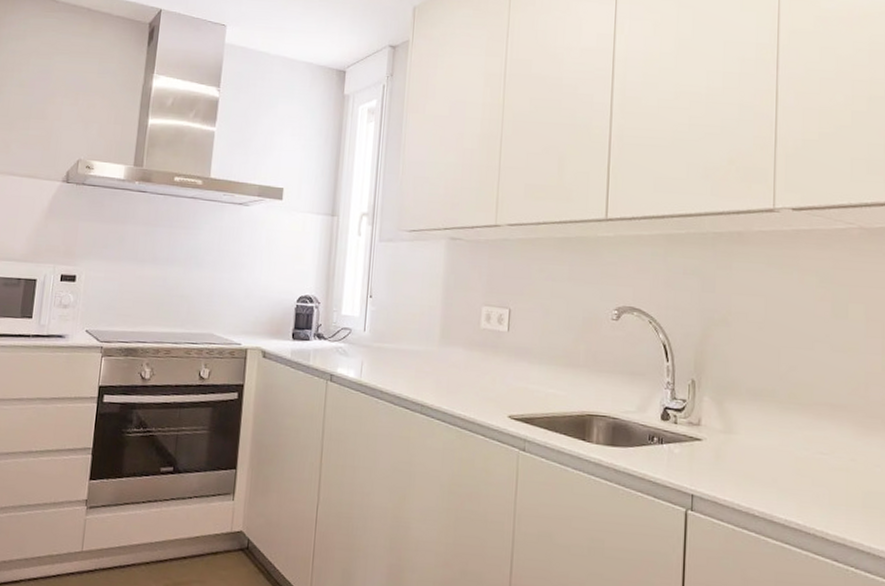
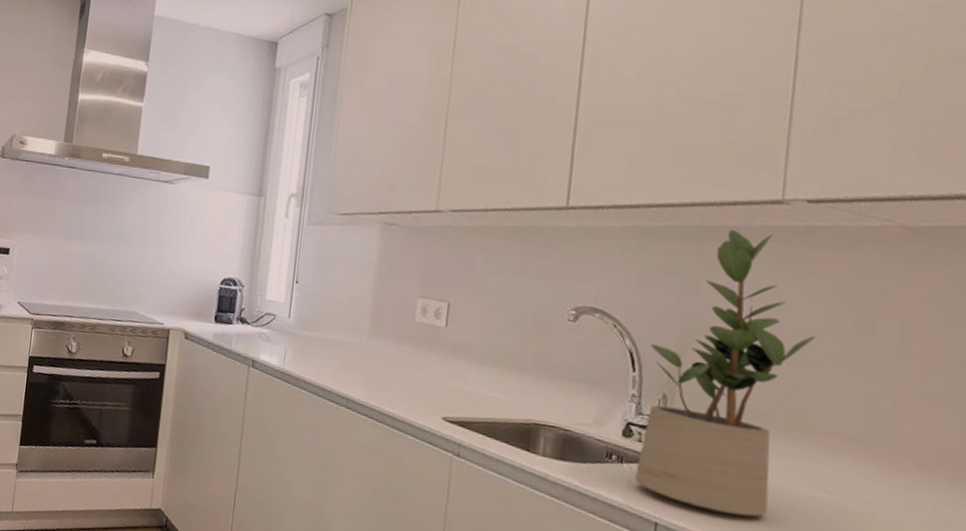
potted plant: none [673,234,805,481] -> present [635,229,815,517]

